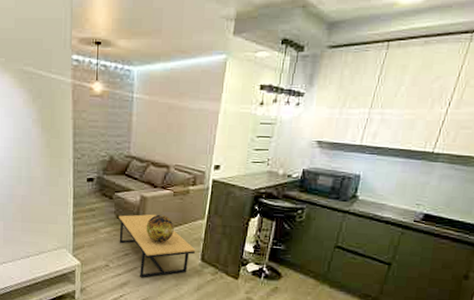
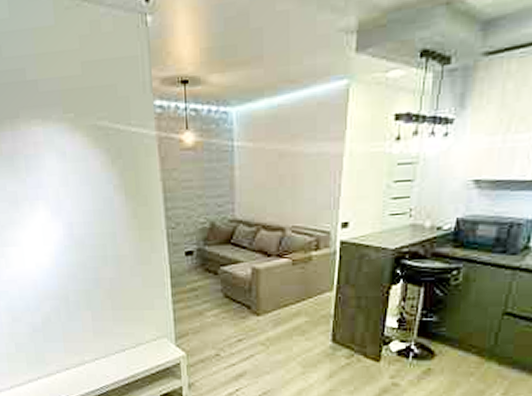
coffee table: present [119,214,196,278] -> none [227,289,325,367]
decorative globe: present [146,214,174,243] -> none [261,288,296,324]

